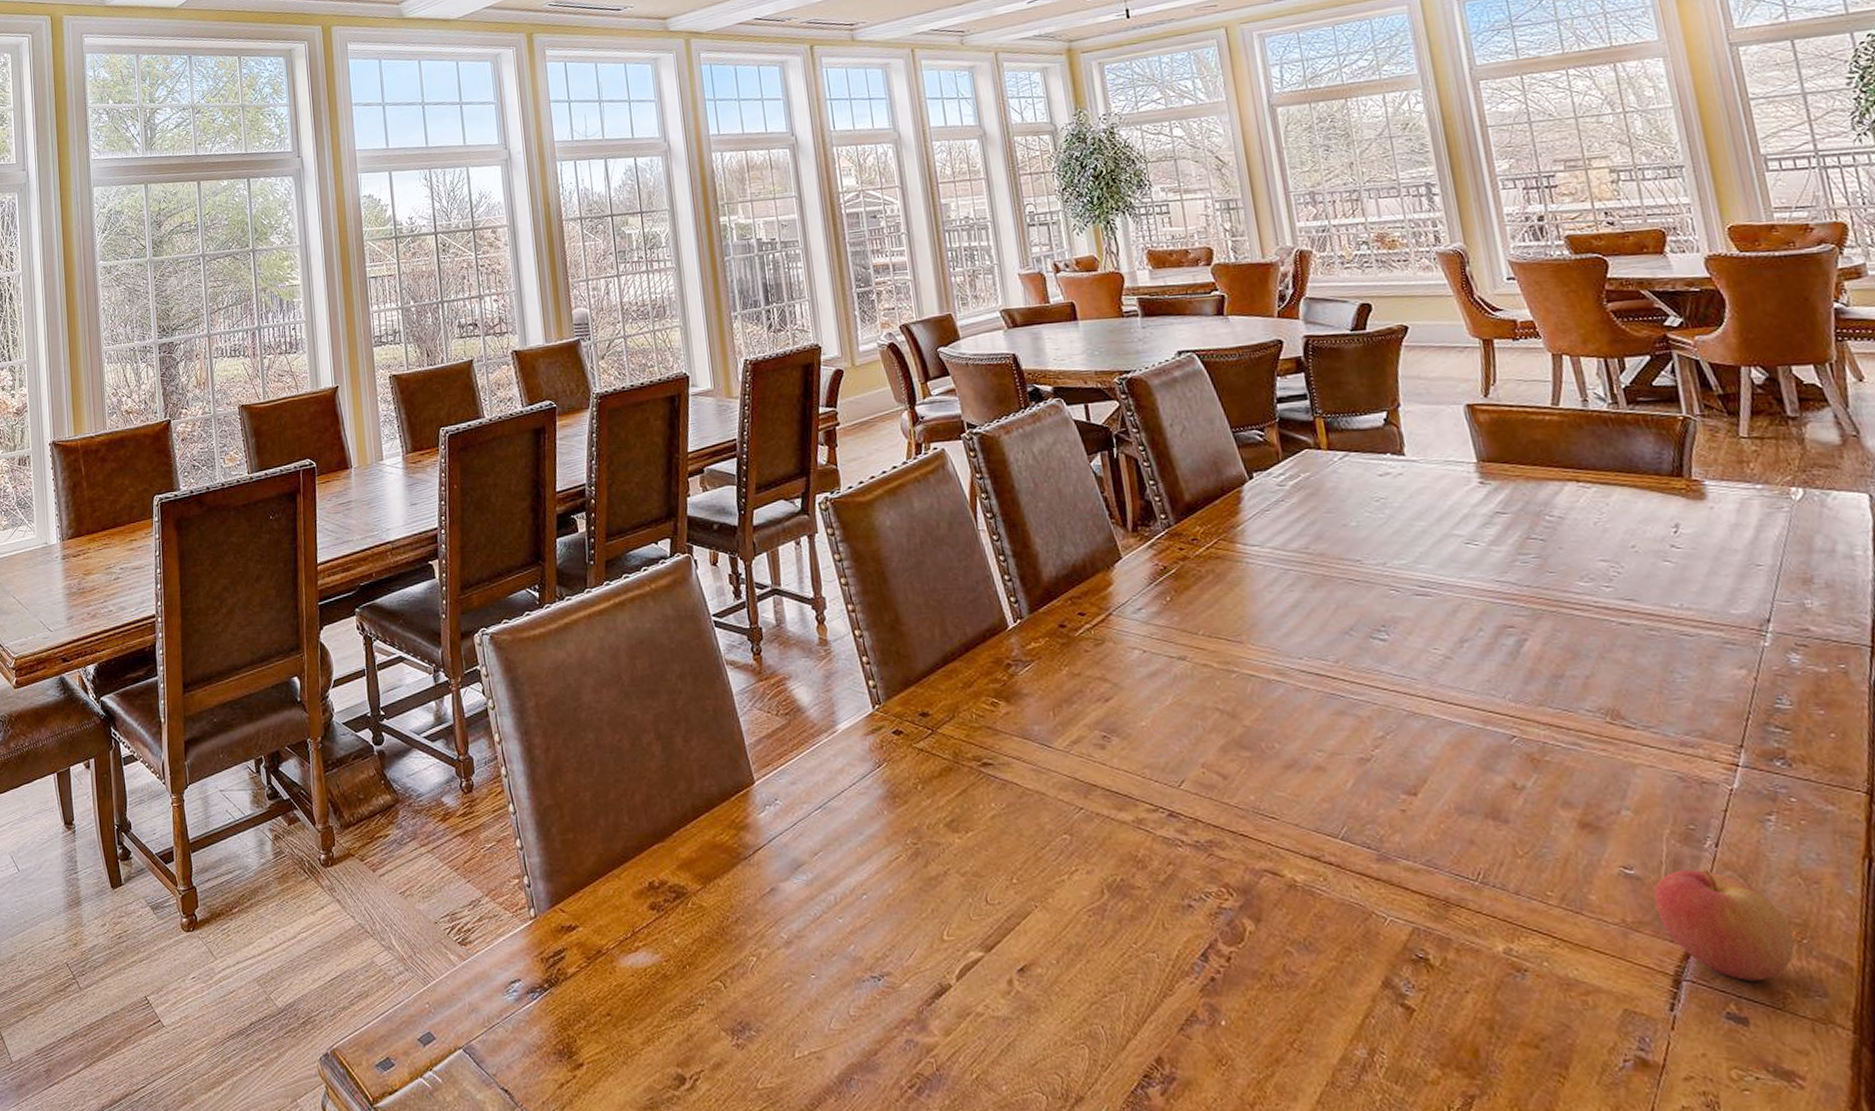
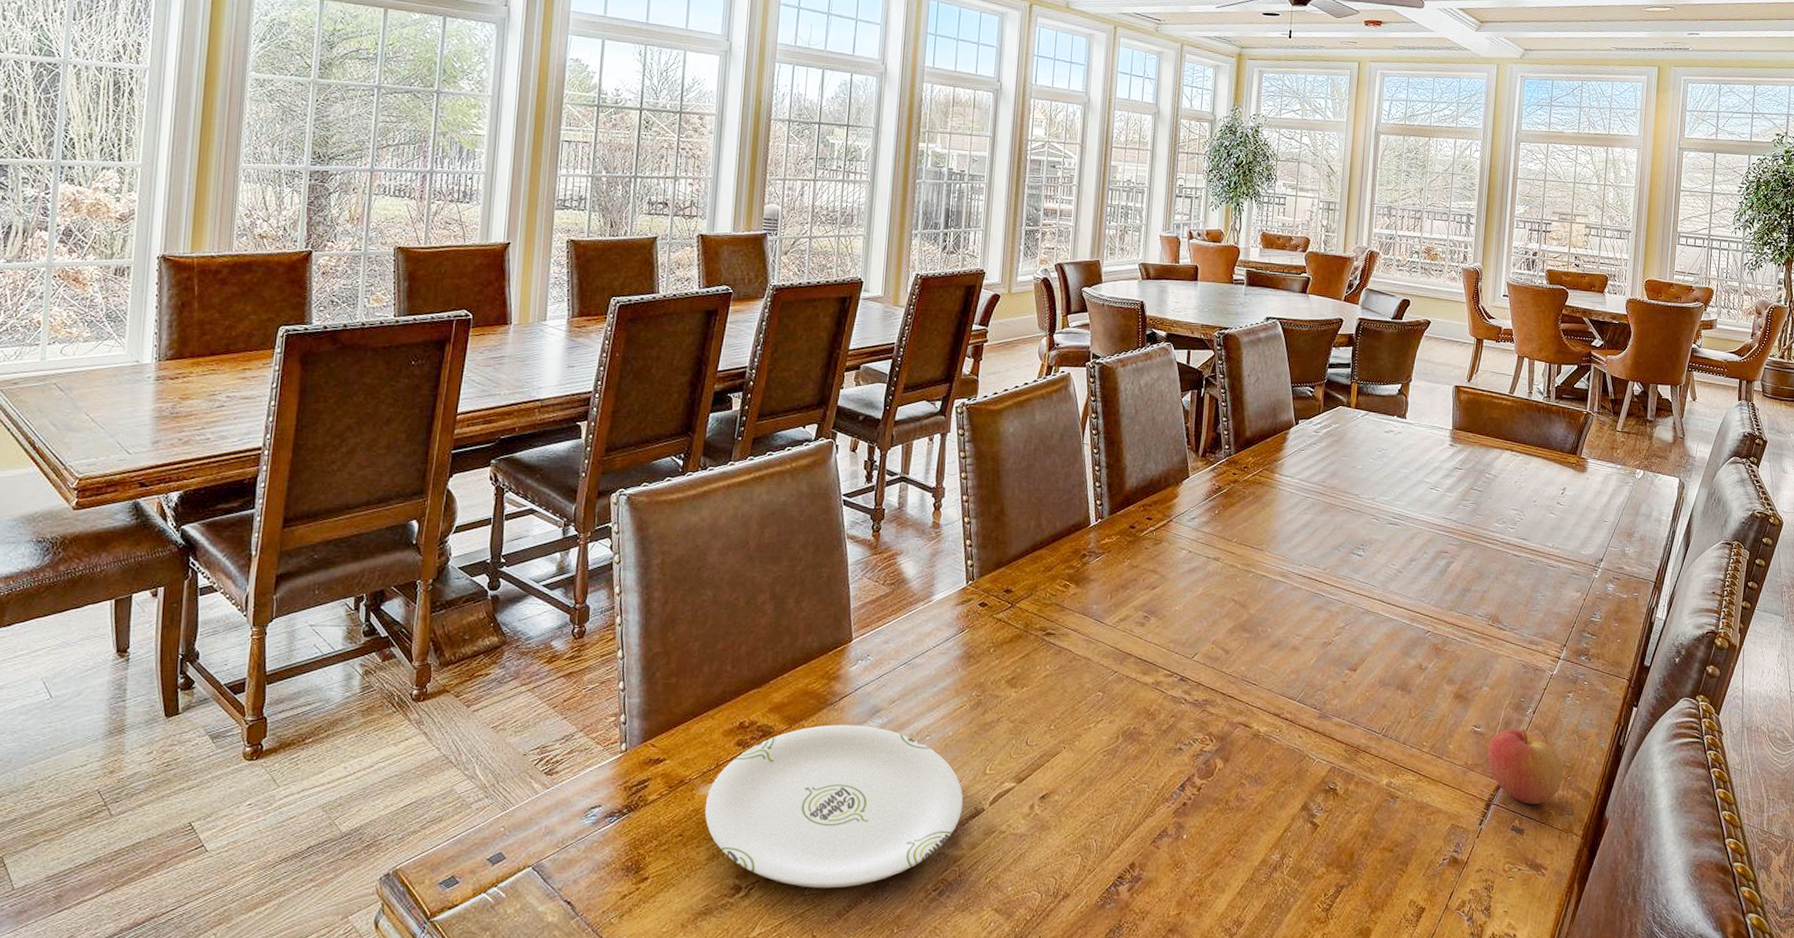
plate: none [628,883,925,1082] -> present [704,724,964,889]

